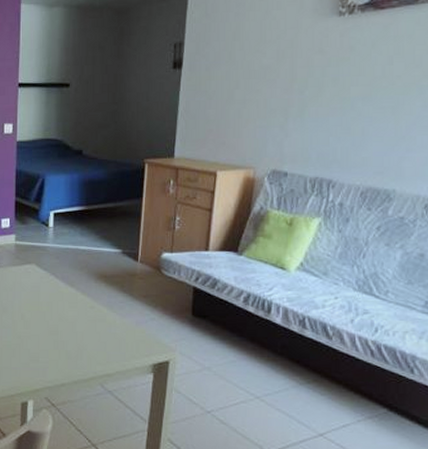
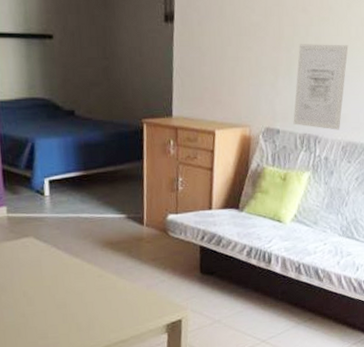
wall art: none [303,84,372,174] -> present [293,44,349,130]

